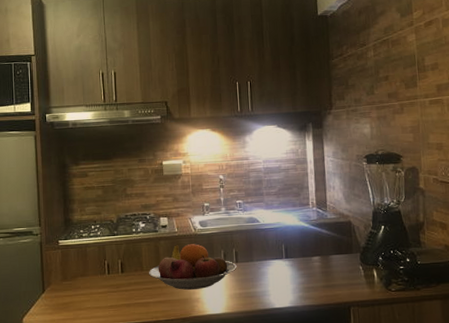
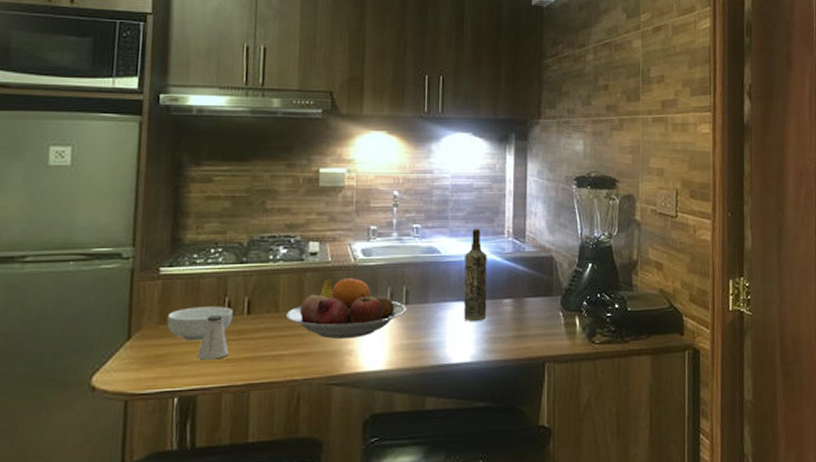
cereal bowl: none [67,267,111,293] -> present [167,306,233,342]
saltshaker: none [90,274,111,306] -> present [197,315,229,360]
bottle: none [279,201,300,275] -> present [464,228,487,321]

